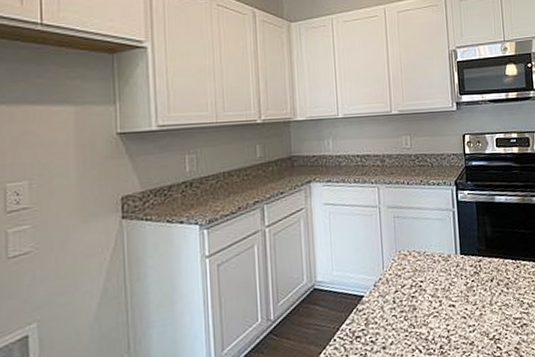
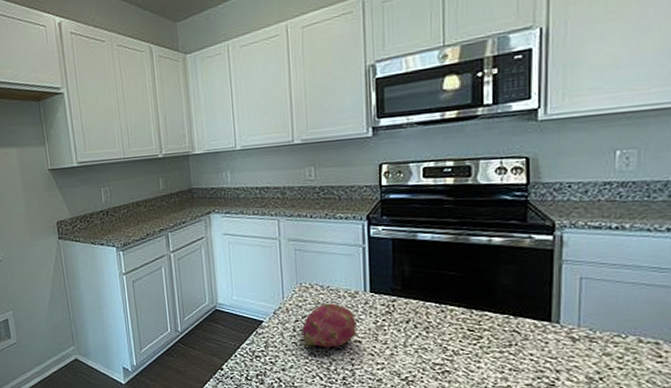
fruit: none [401,269,451,318] -> present [302,303,357,348]

